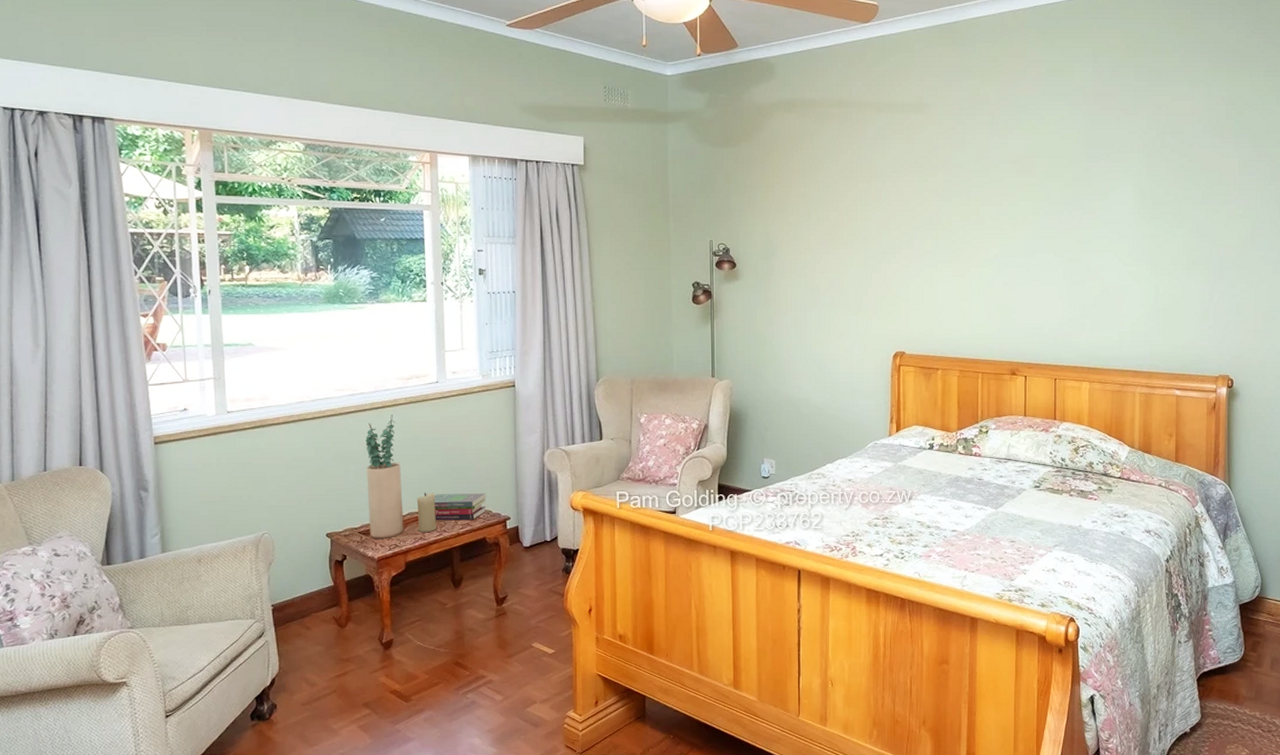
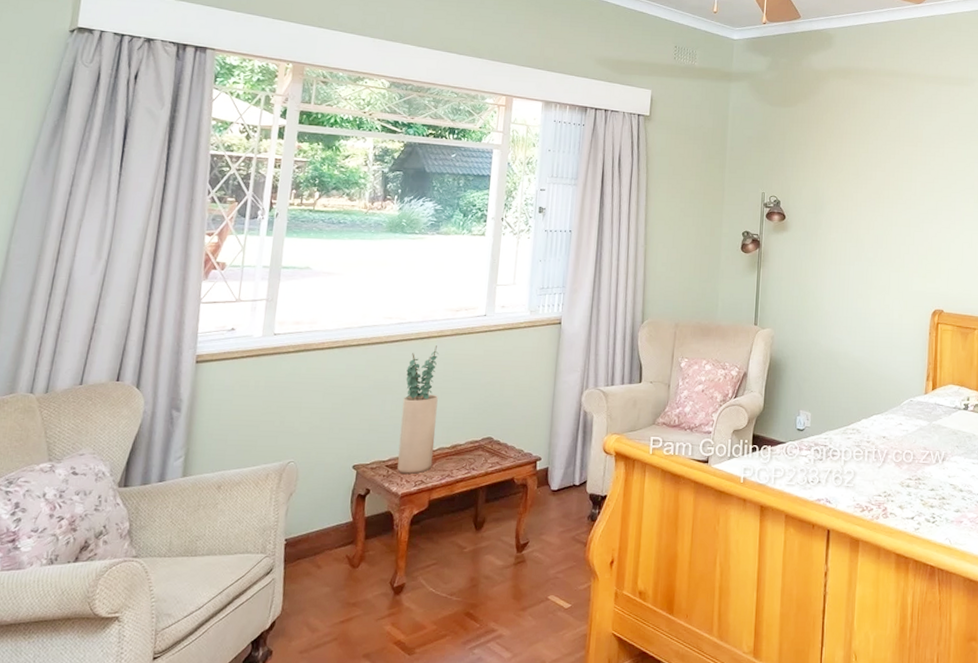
candle: present [416,492,437,533] -> none [446,427,469,470]
books: present [434,493,486,521] -> none [465,430,520,459]

